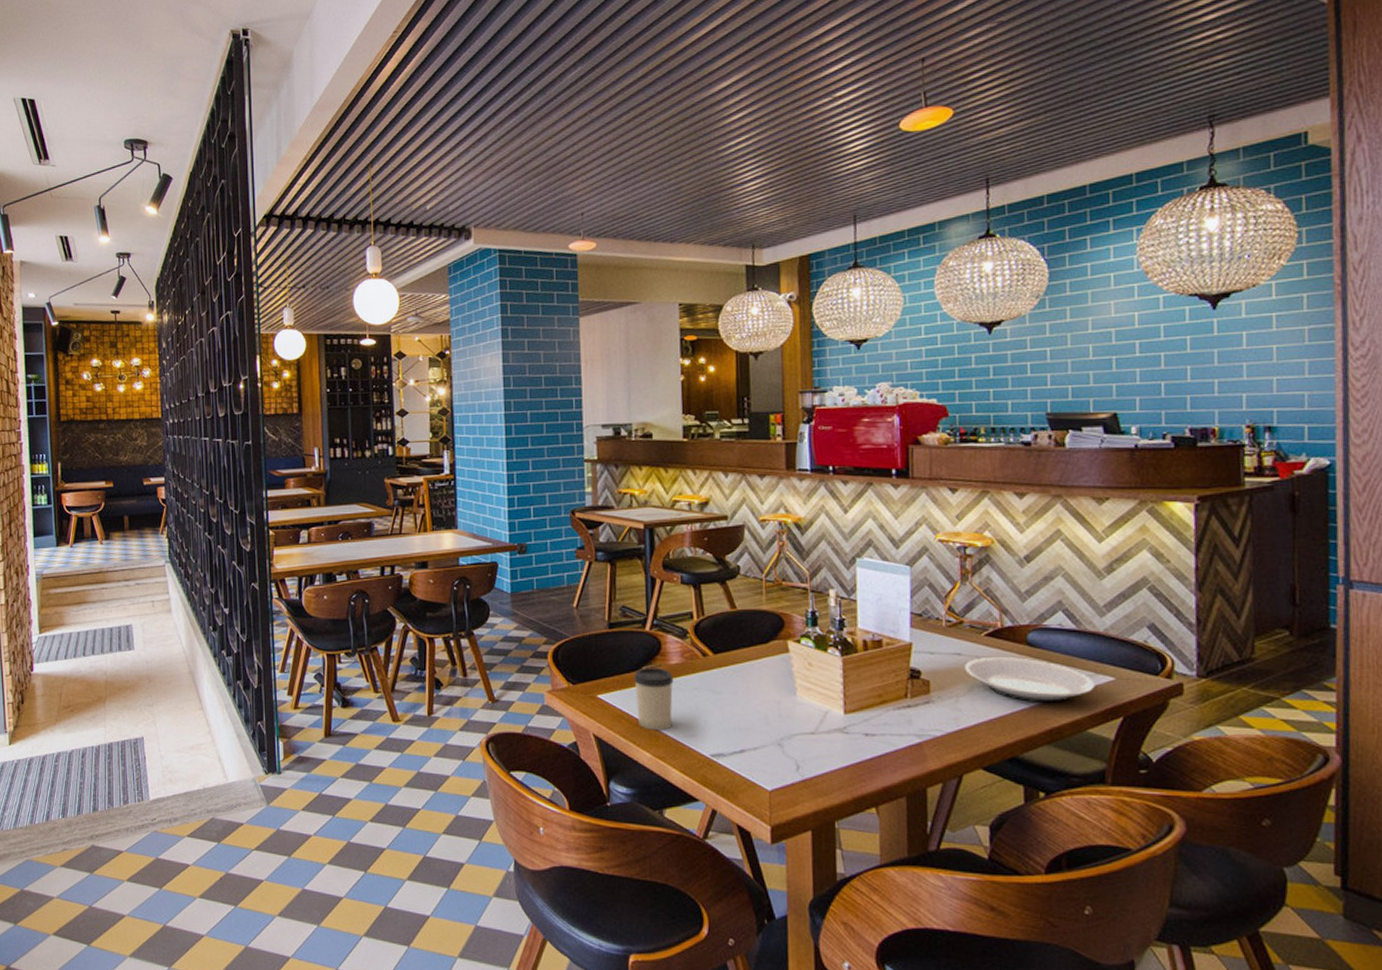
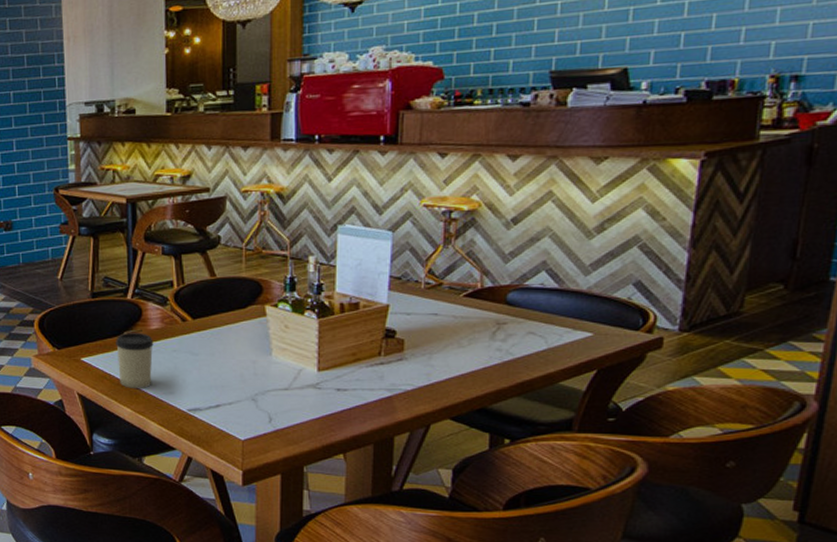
plate: present [964,657,1095,704] -> none [440,316,572,359]

